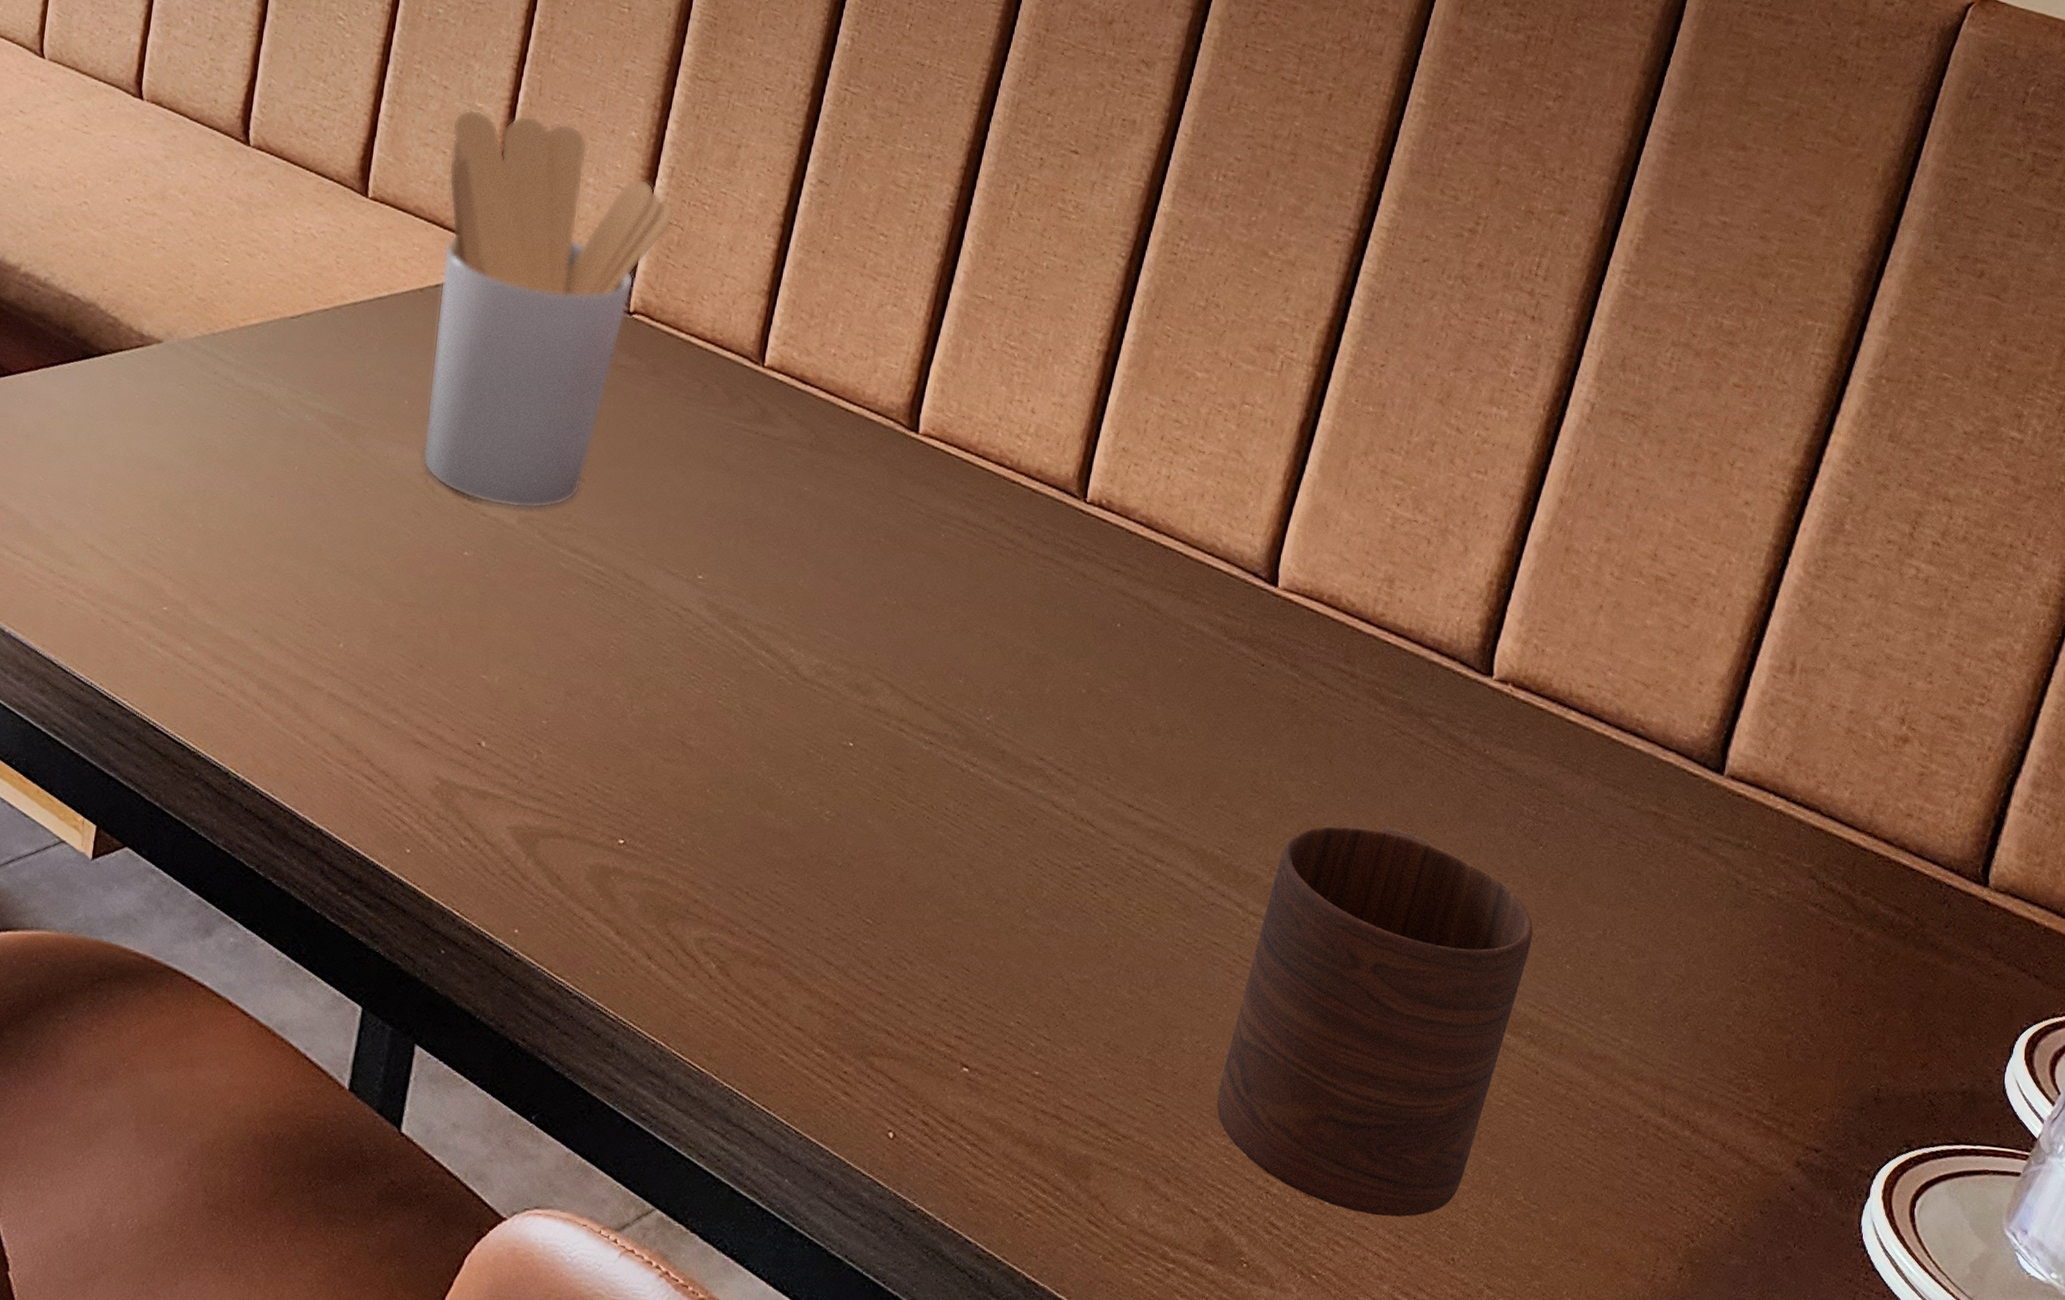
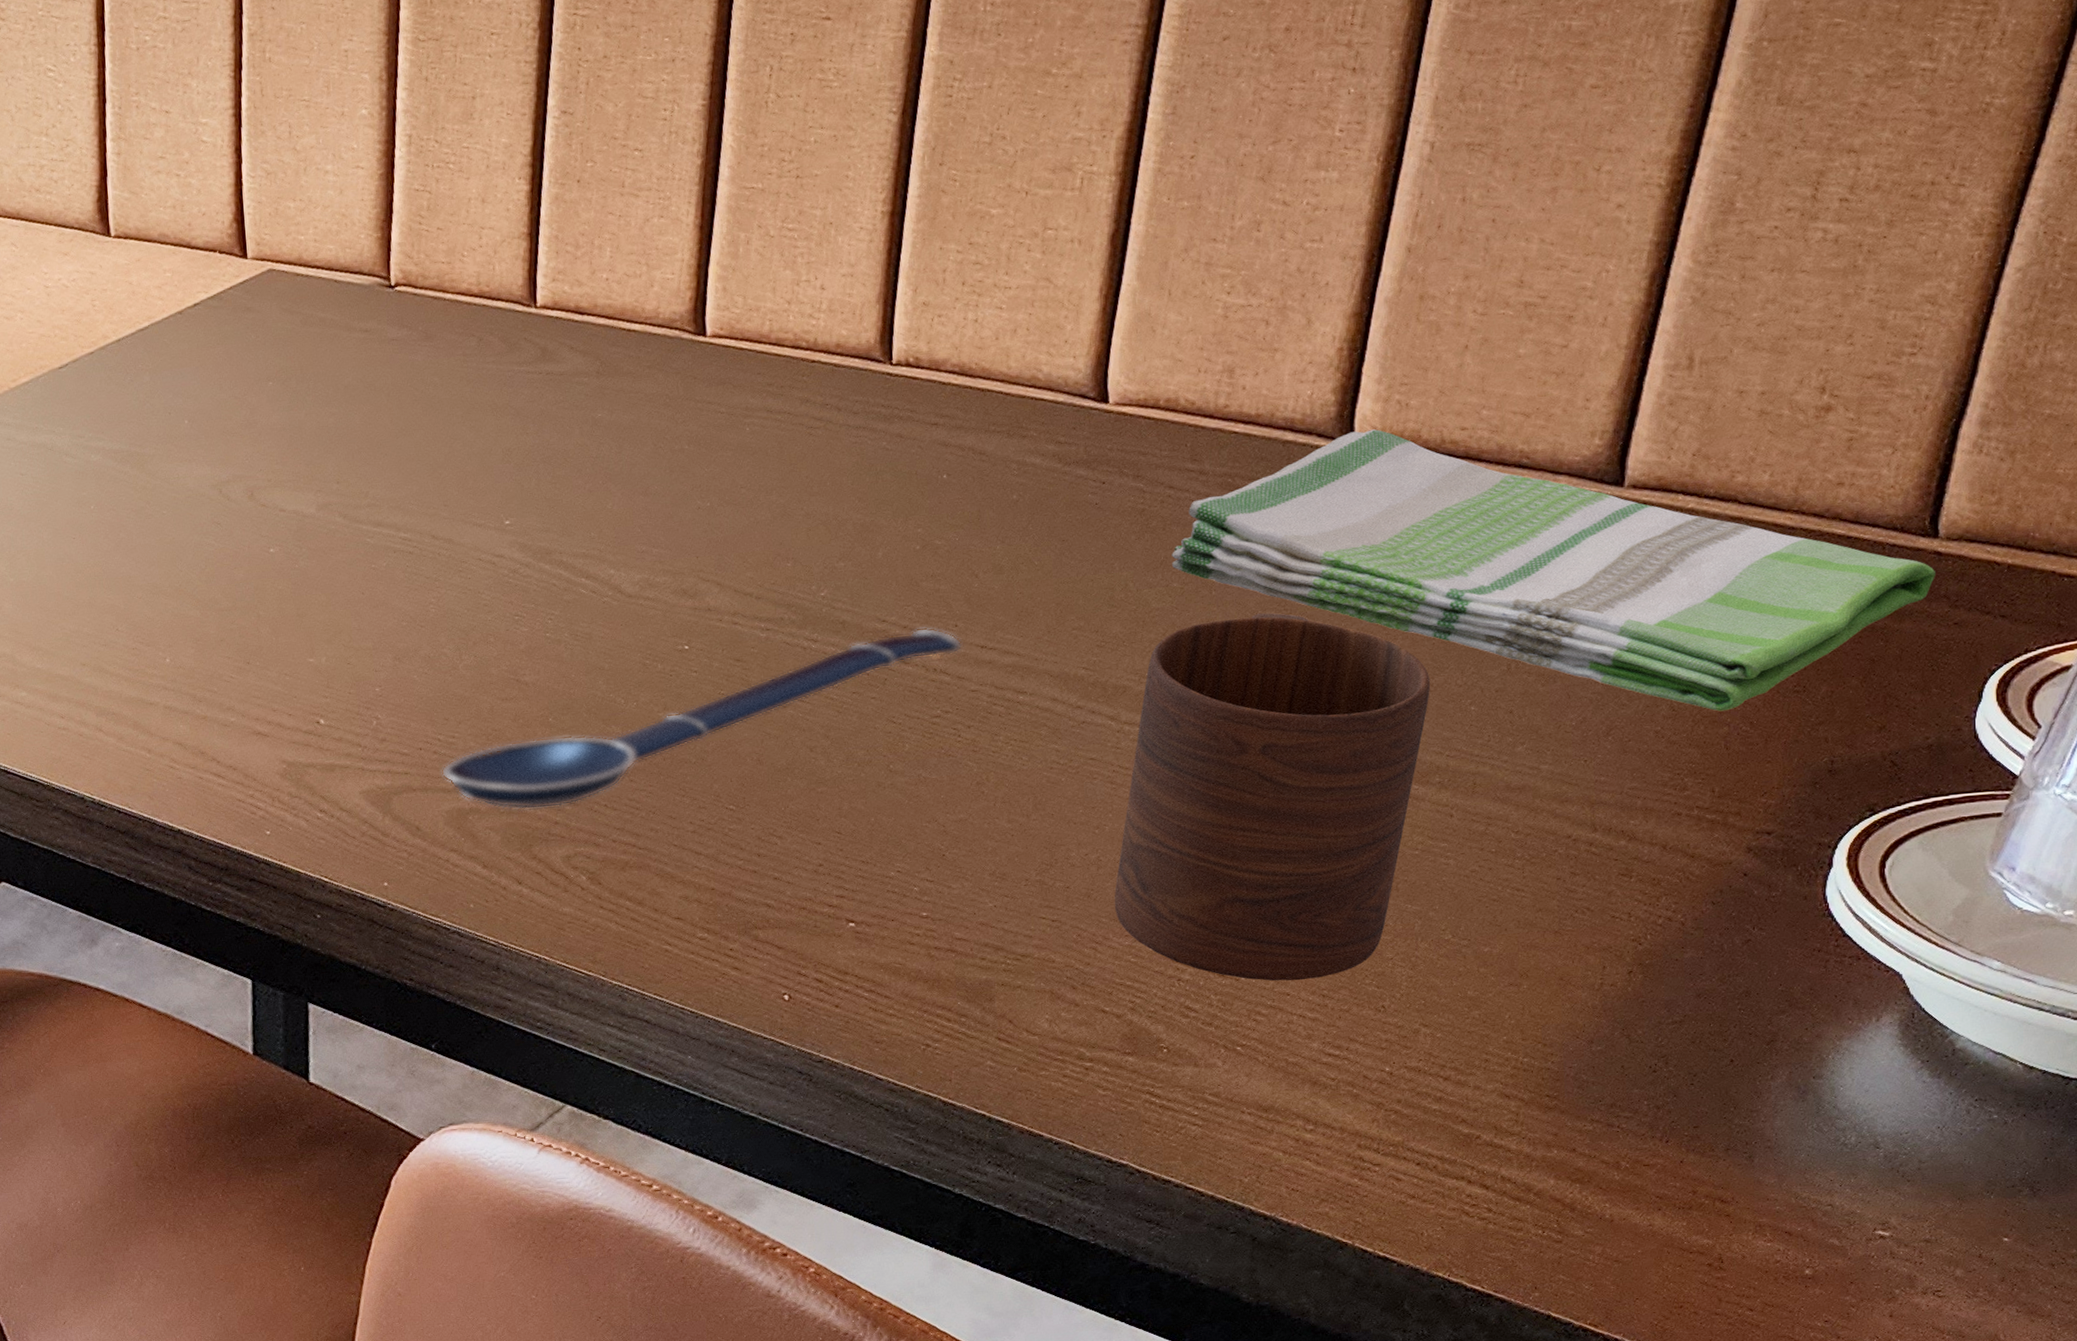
utensil holder: present [422,109,675,509] -> none [180,118,420,499]
spoon: none [591,773,1112,886] -> present [441,627,963,810]
dish towel: none [1314,666,1983,1019] -> present [1172,429,1935,712]

